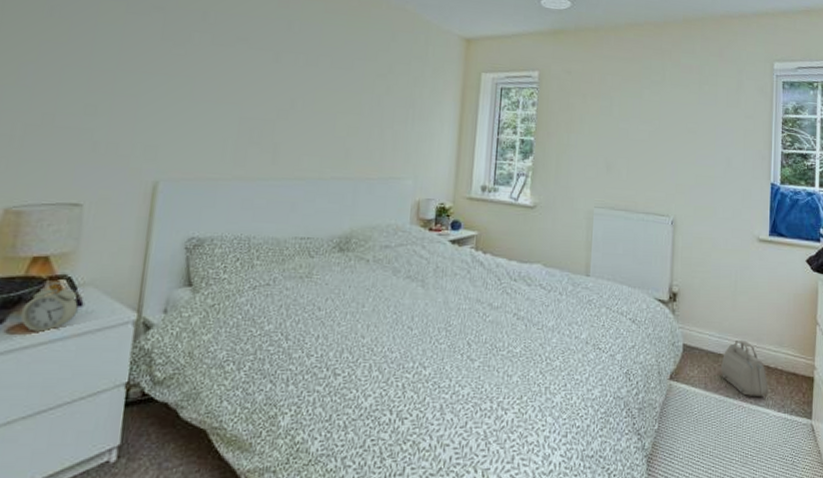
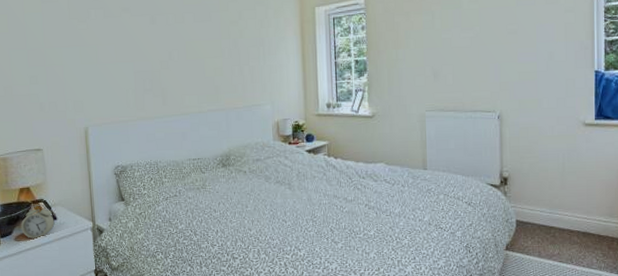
handbag: present [721,339,769,396] -> none [553,213,600,261]

